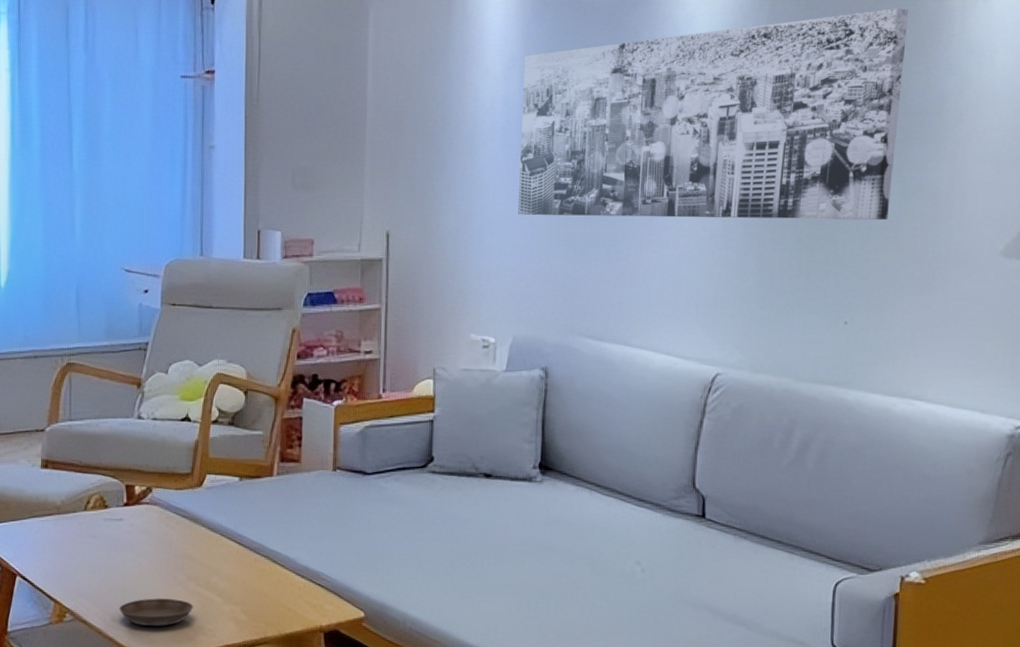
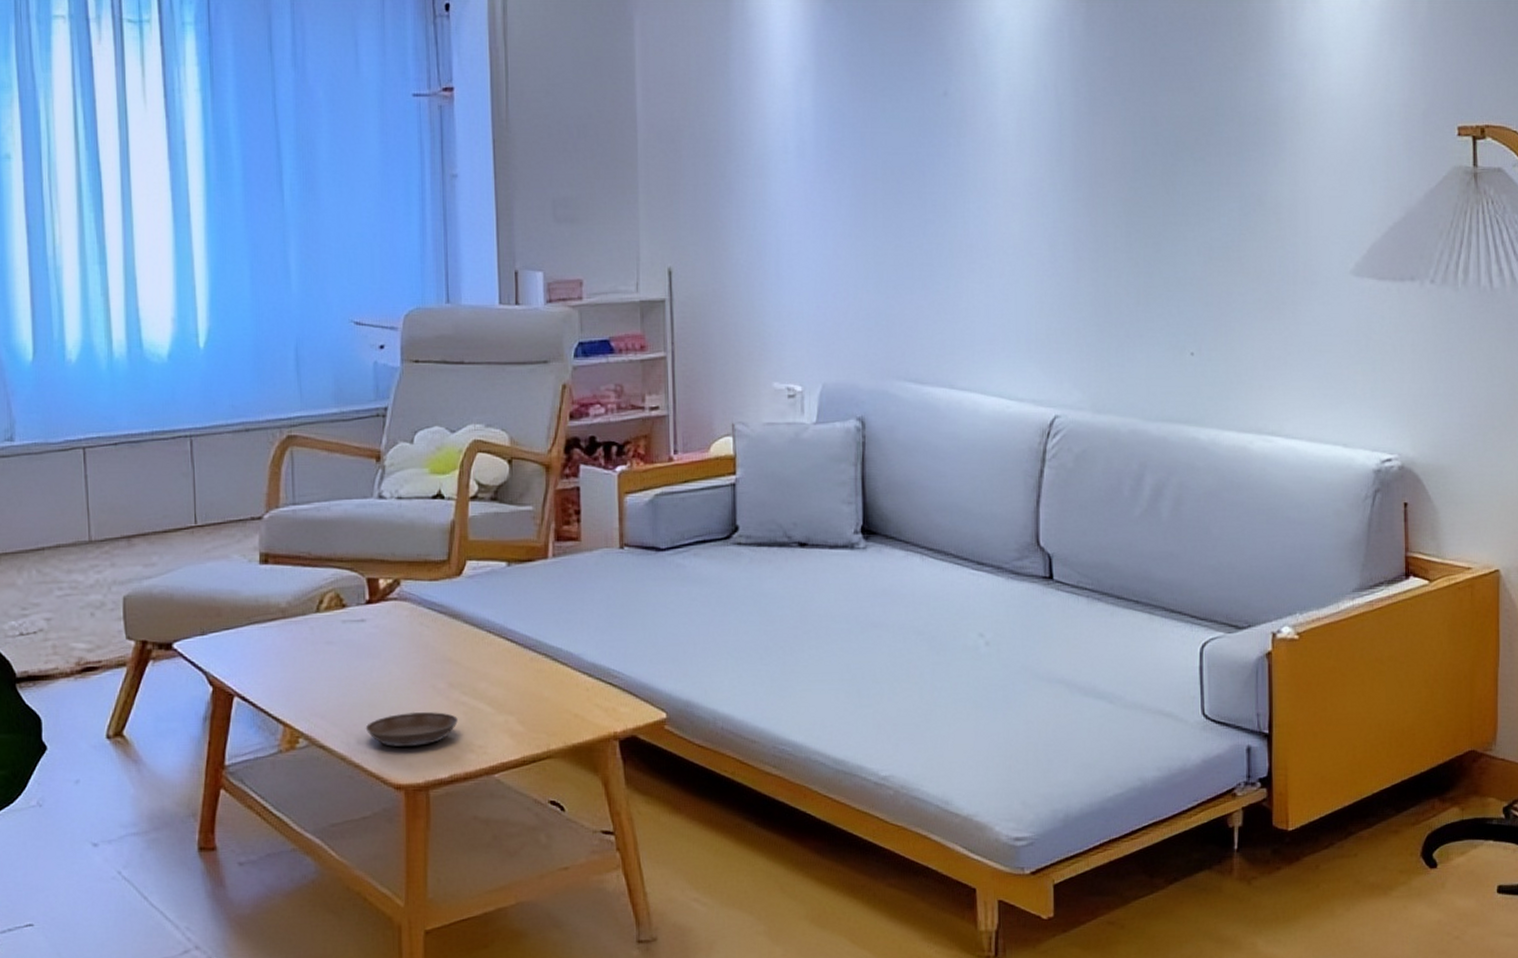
wall art: present [518,7,909,221] -> none [816,9,1235,244]

